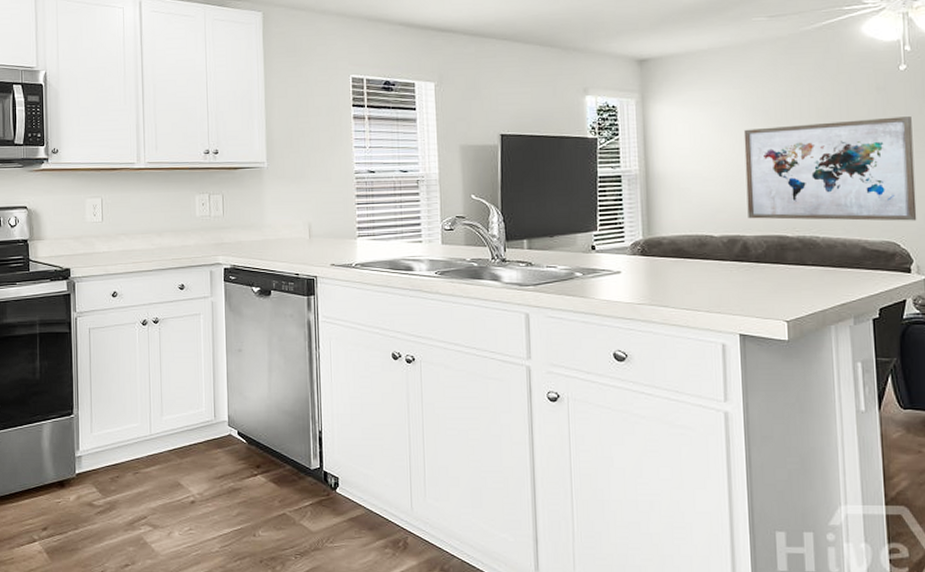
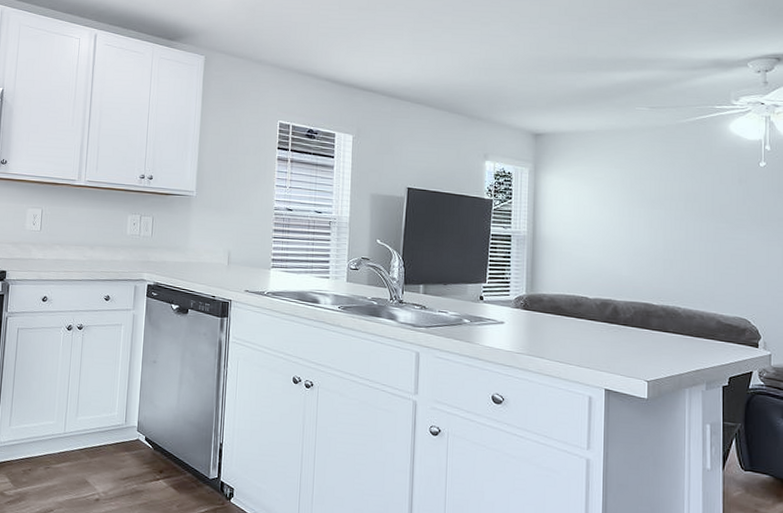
wall art: present [743,116,917,221] -> none [620,205,767,302]

